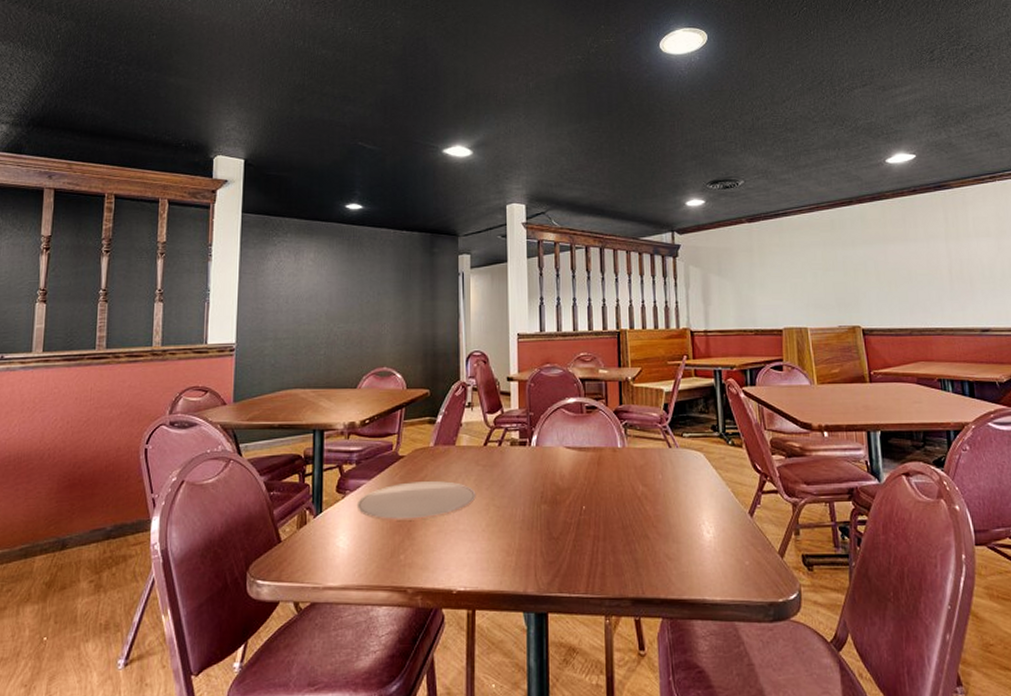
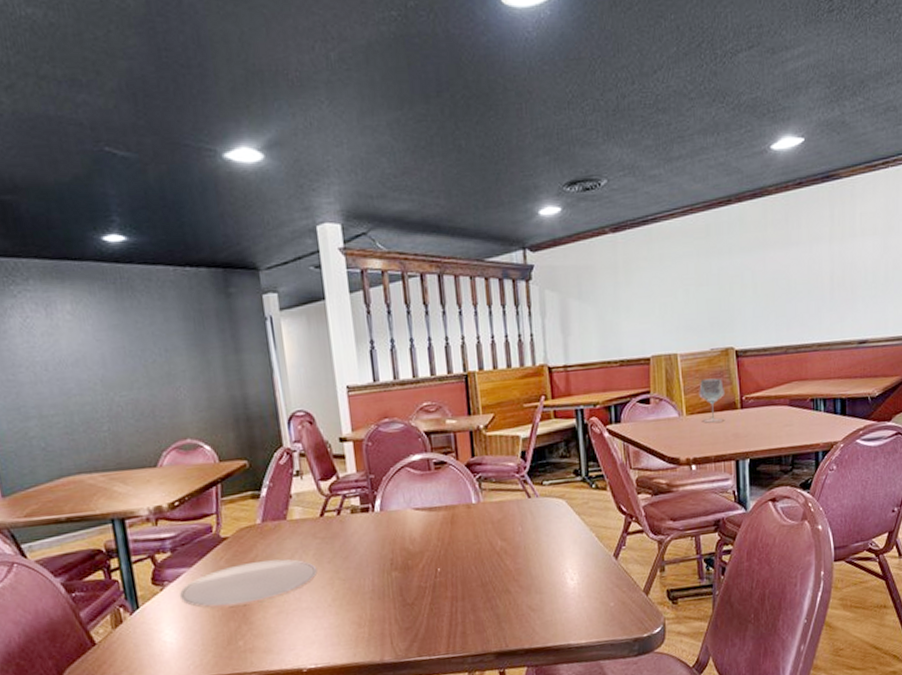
wine glass: none [829,352,854,394] -> present [699,378,726,424]

